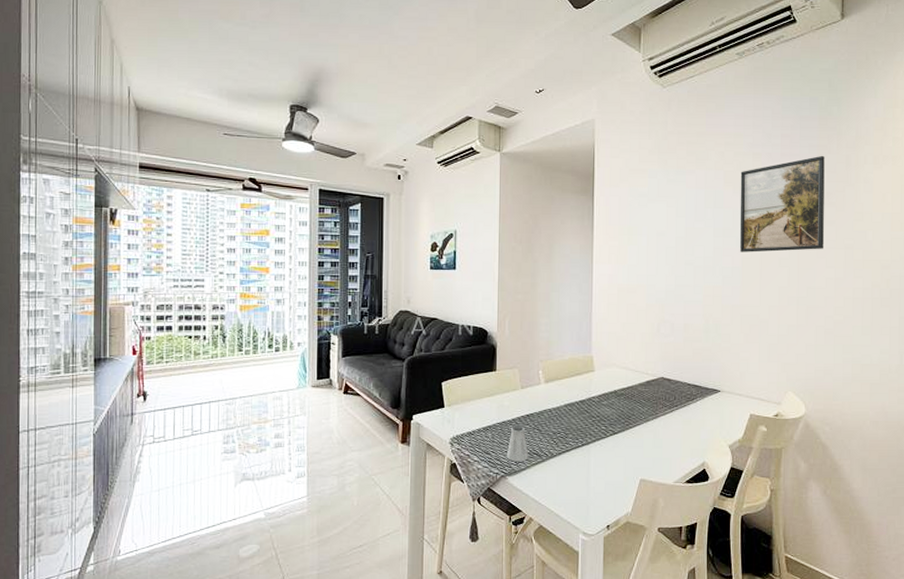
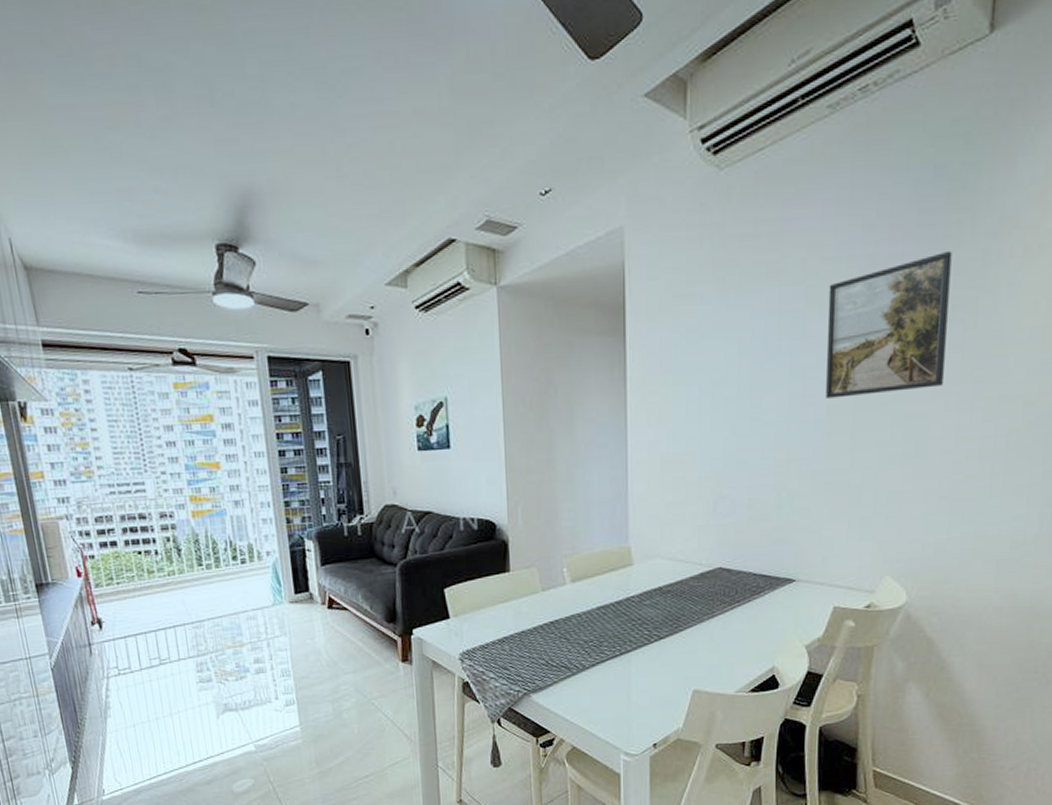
saltshaker: present [506,424,529,462] -> none [528,633,556,677]

